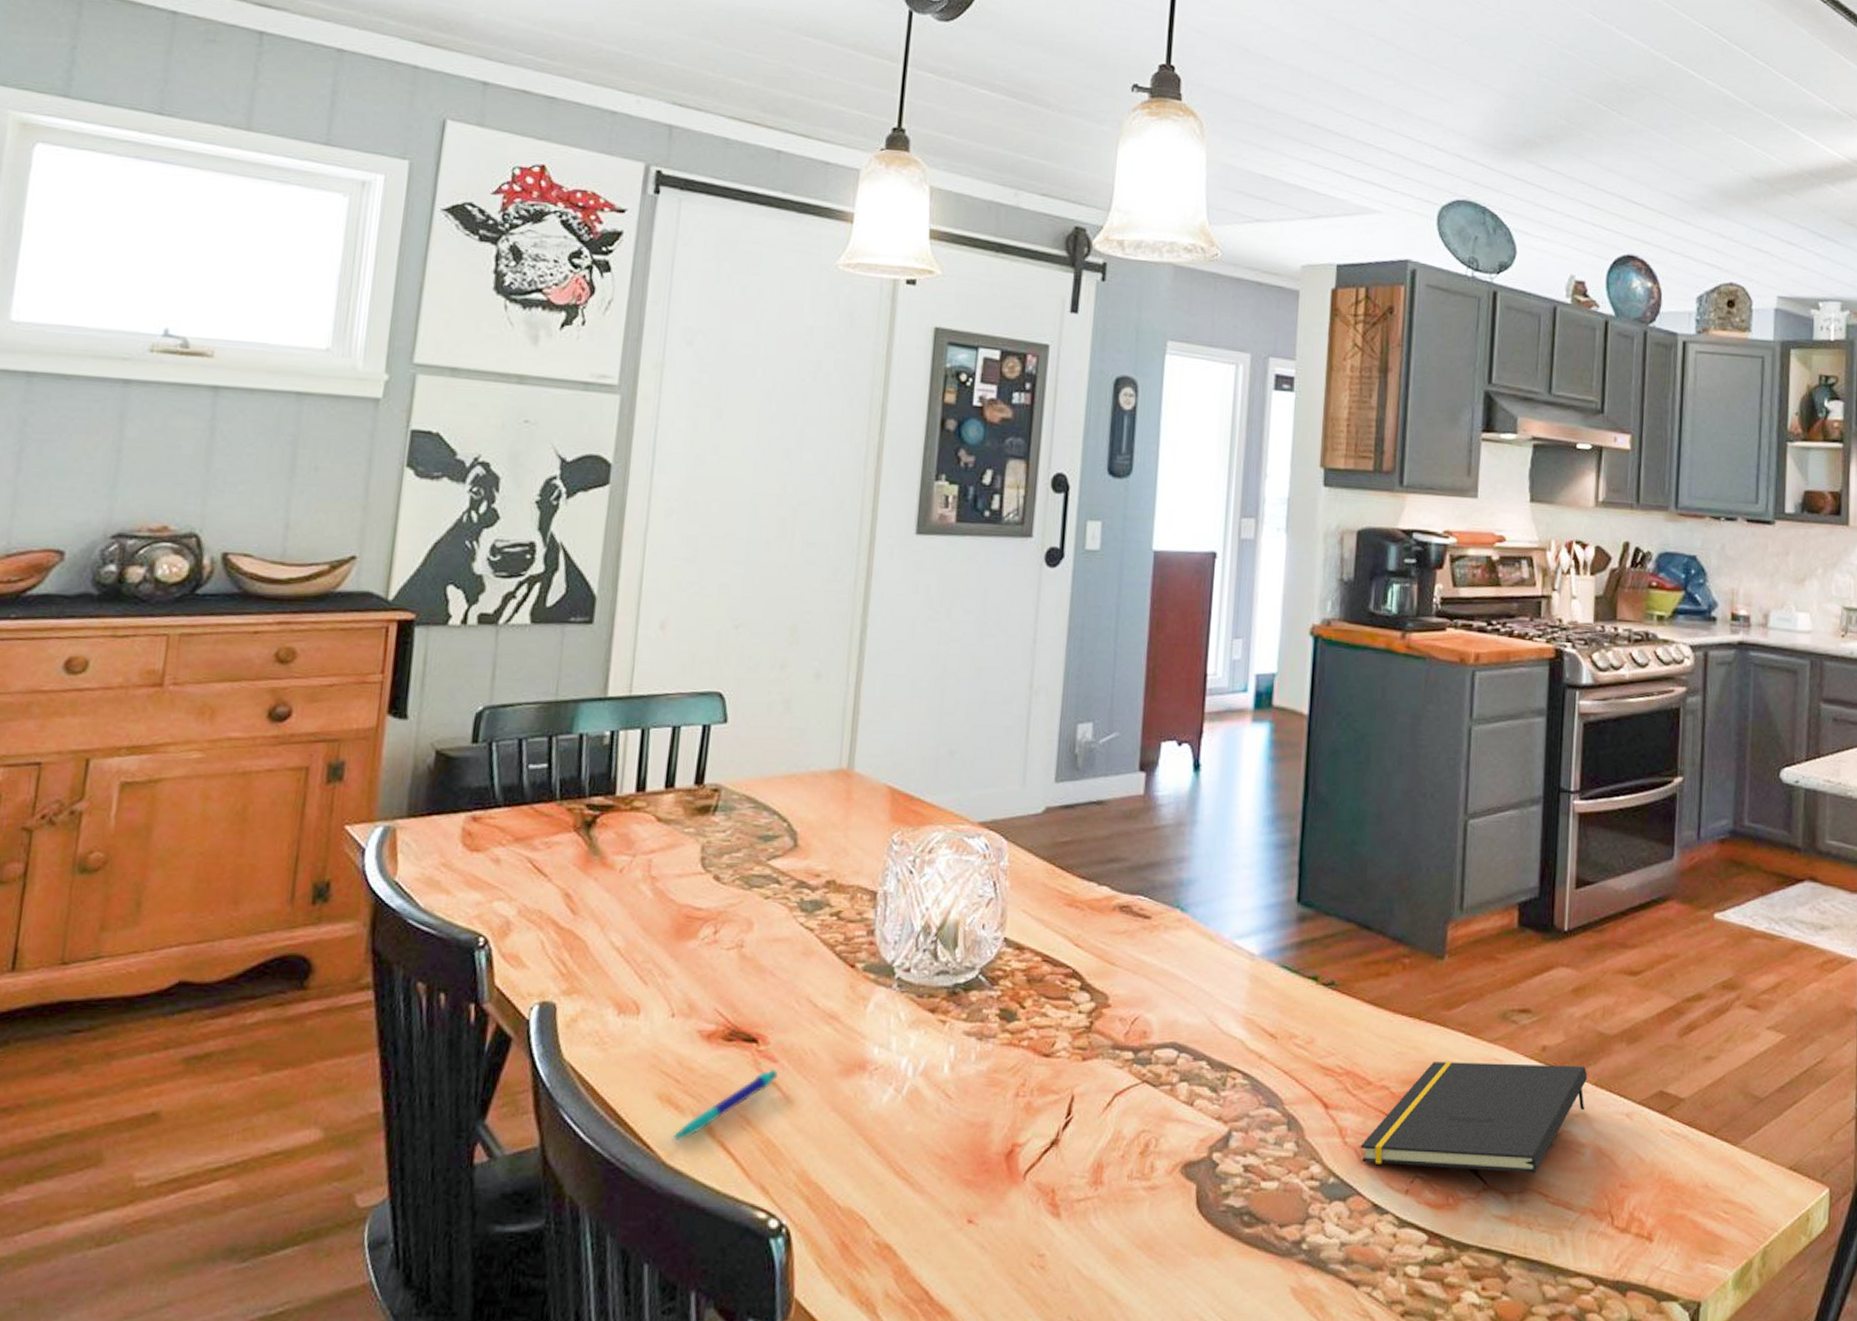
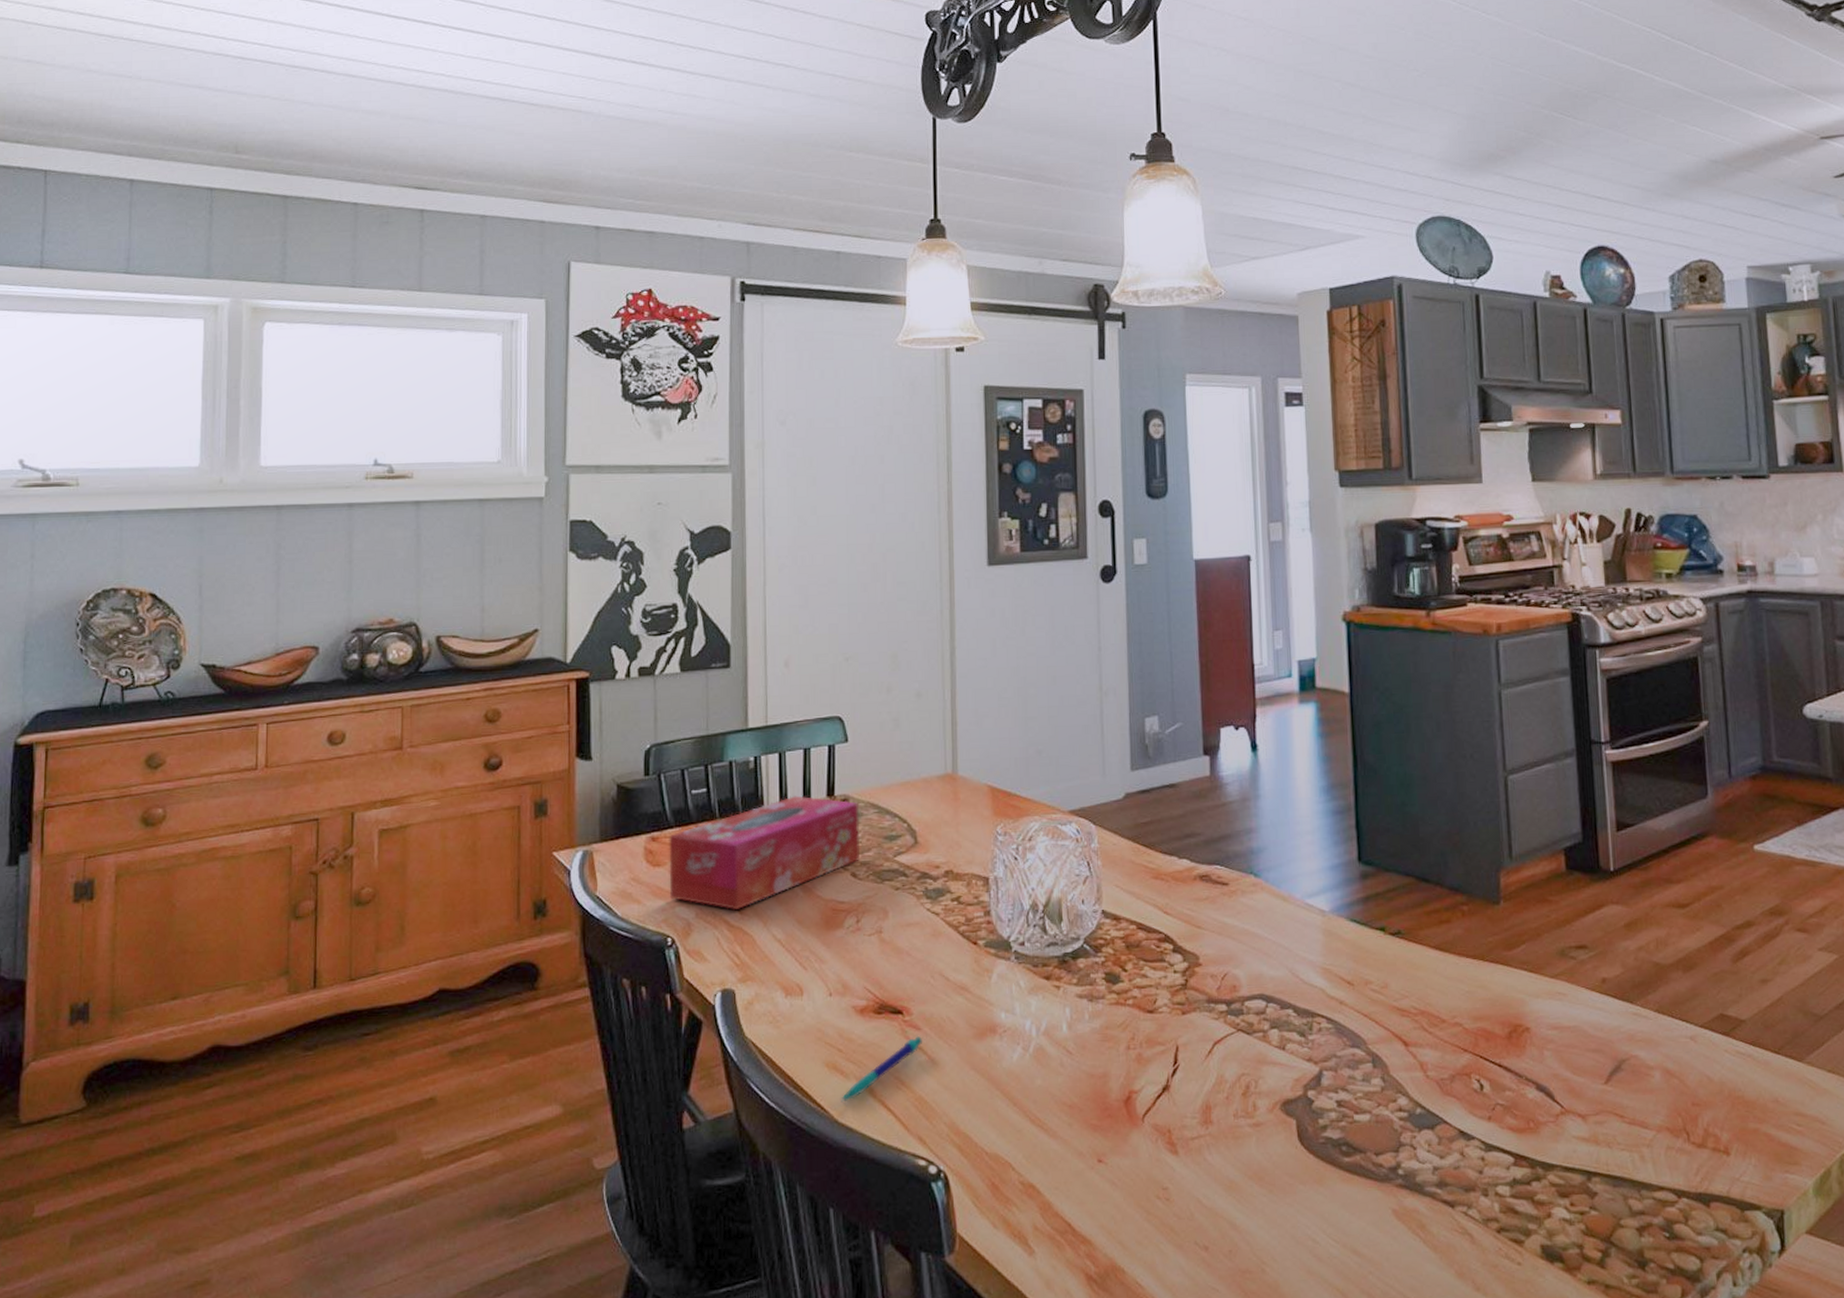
tissue box: none [487,780,732,910] -> present [669,796,860,911]
notepad: present [1360,1061,1587,1174] -> none [1441,994,1650,1097]

